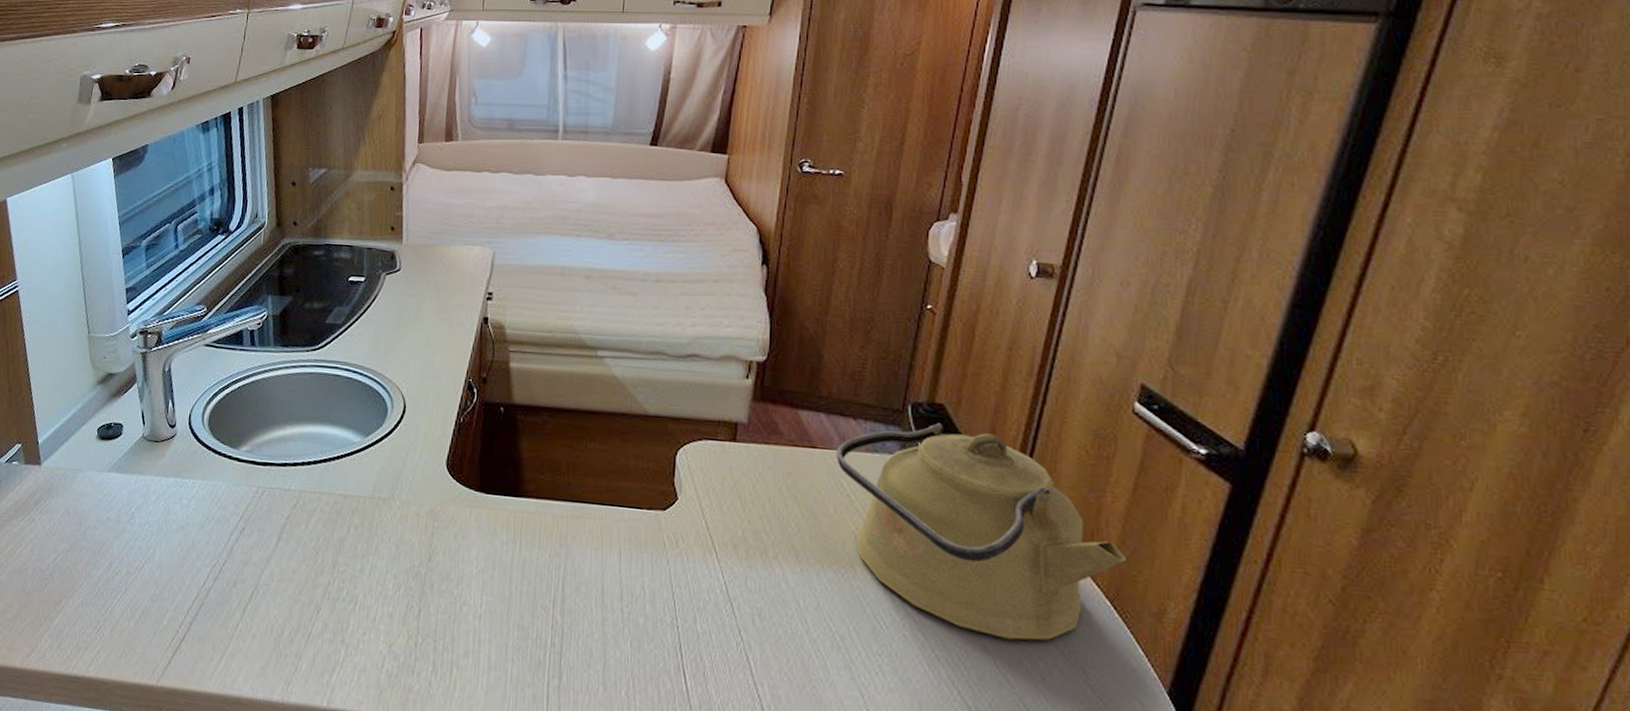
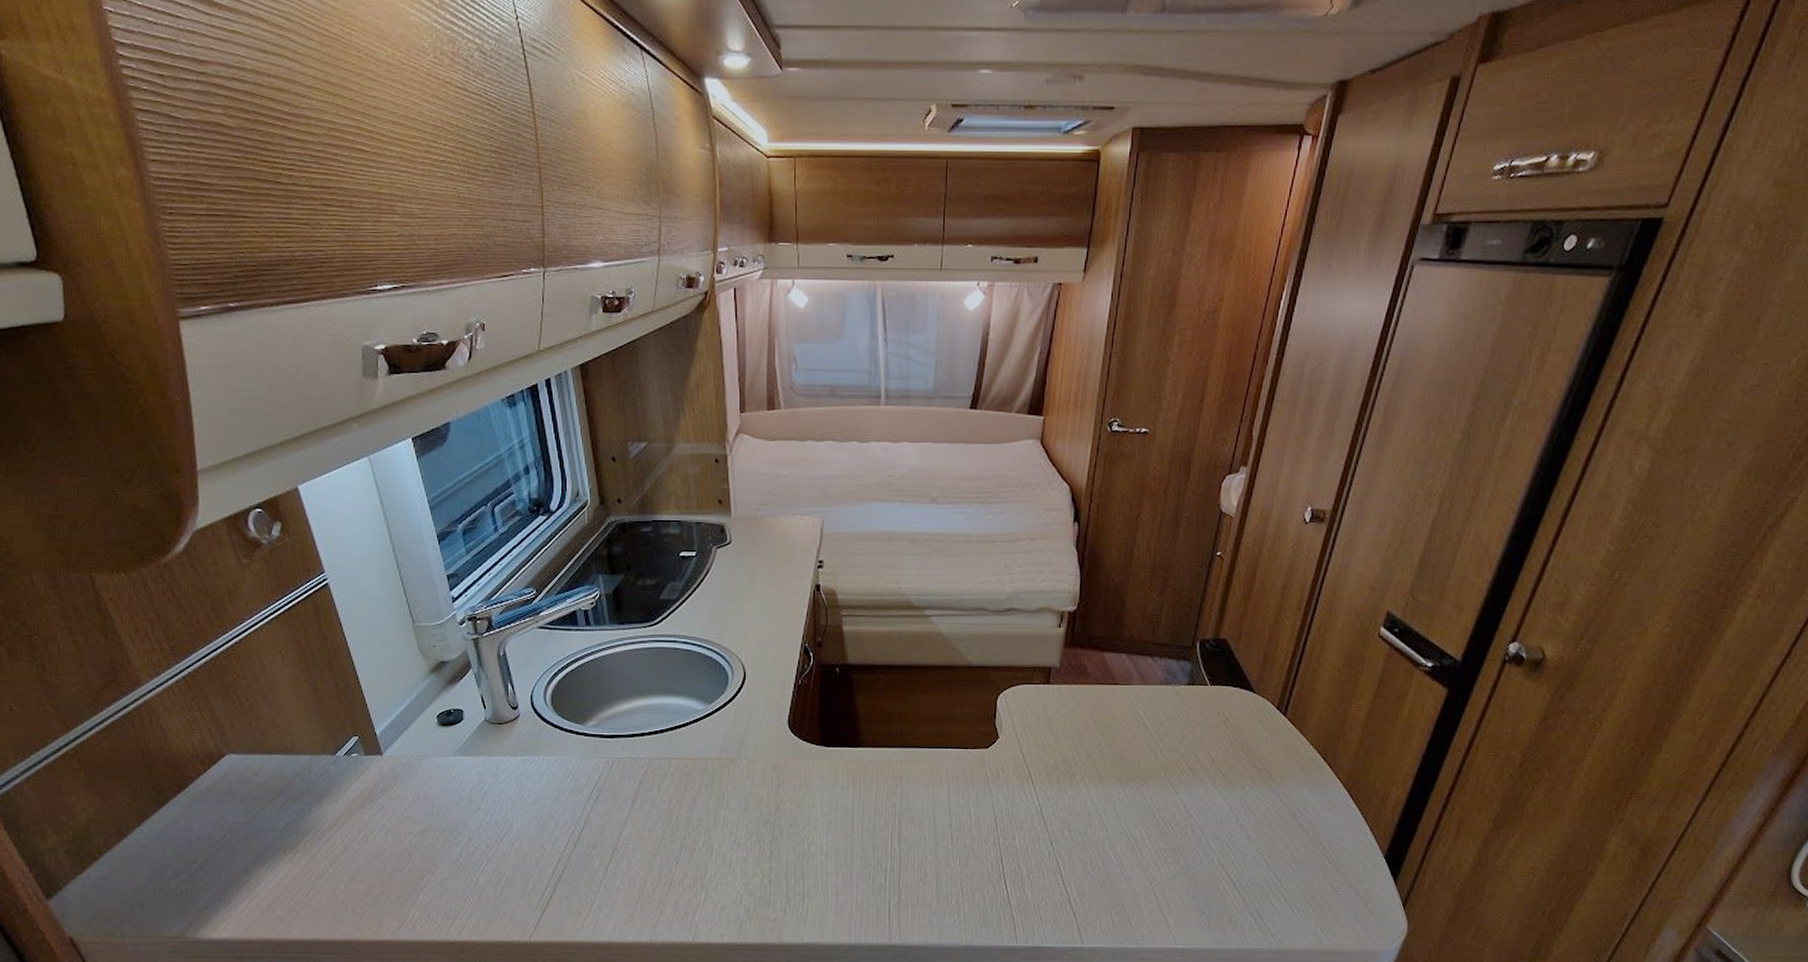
kettle: present [836,423,1126,641] -> none [1135,656,1363,828]

